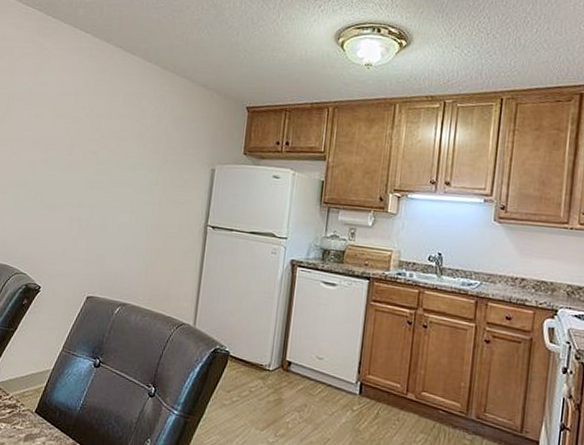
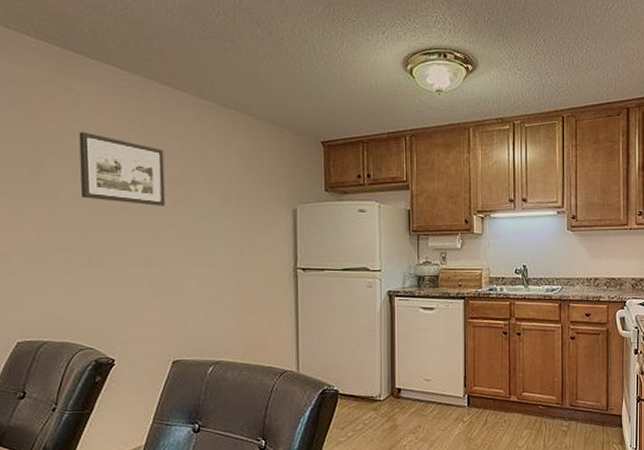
picture frame: none [38,84,109,154] -> present [79,131,166,206]

